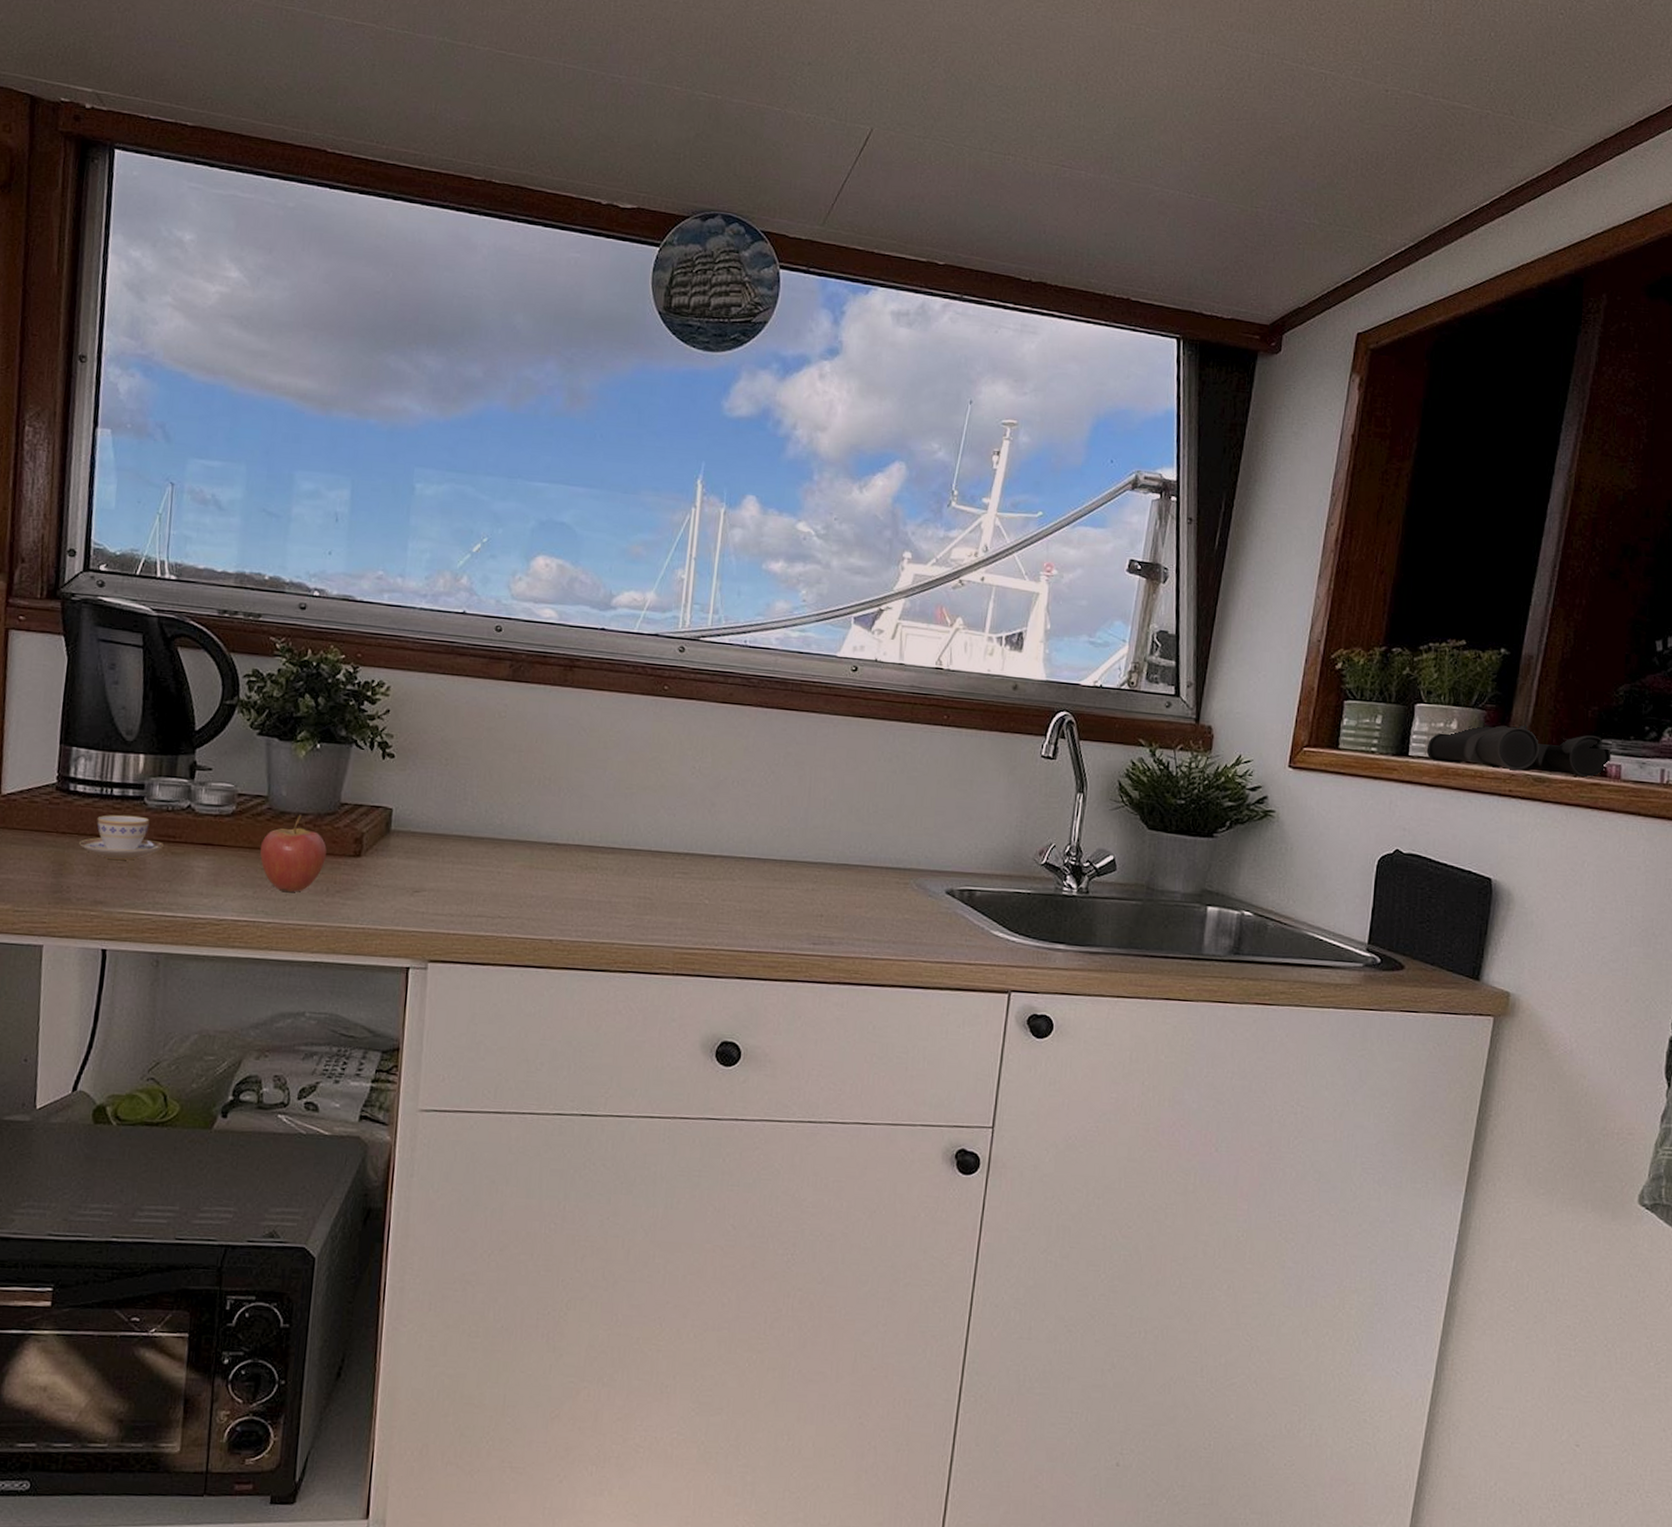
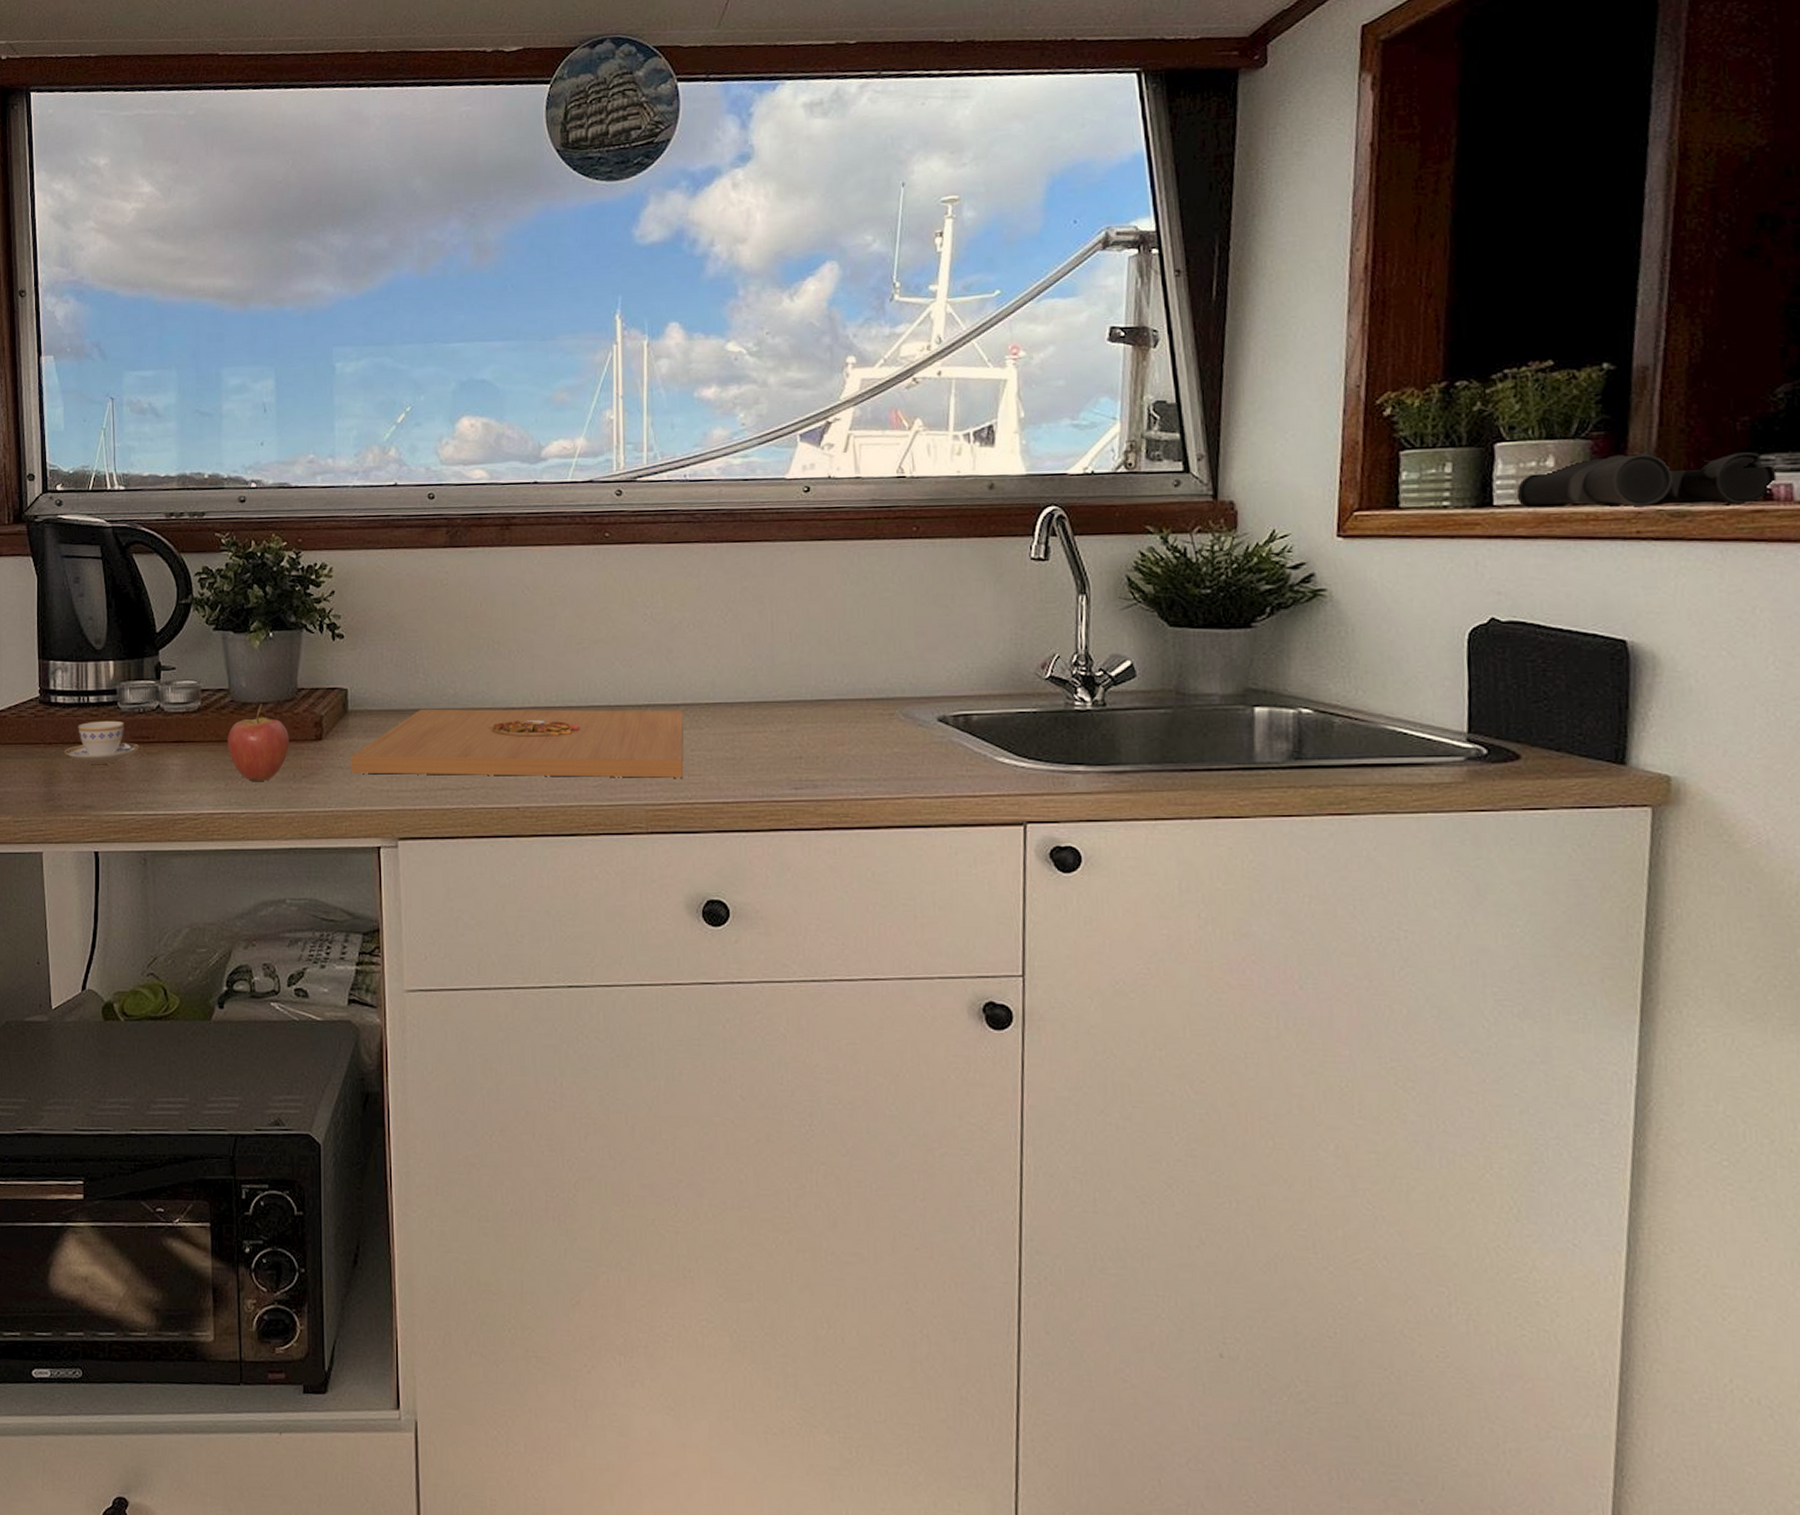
platter: none [386,835,719,925] -> present [350,708,683,778]

